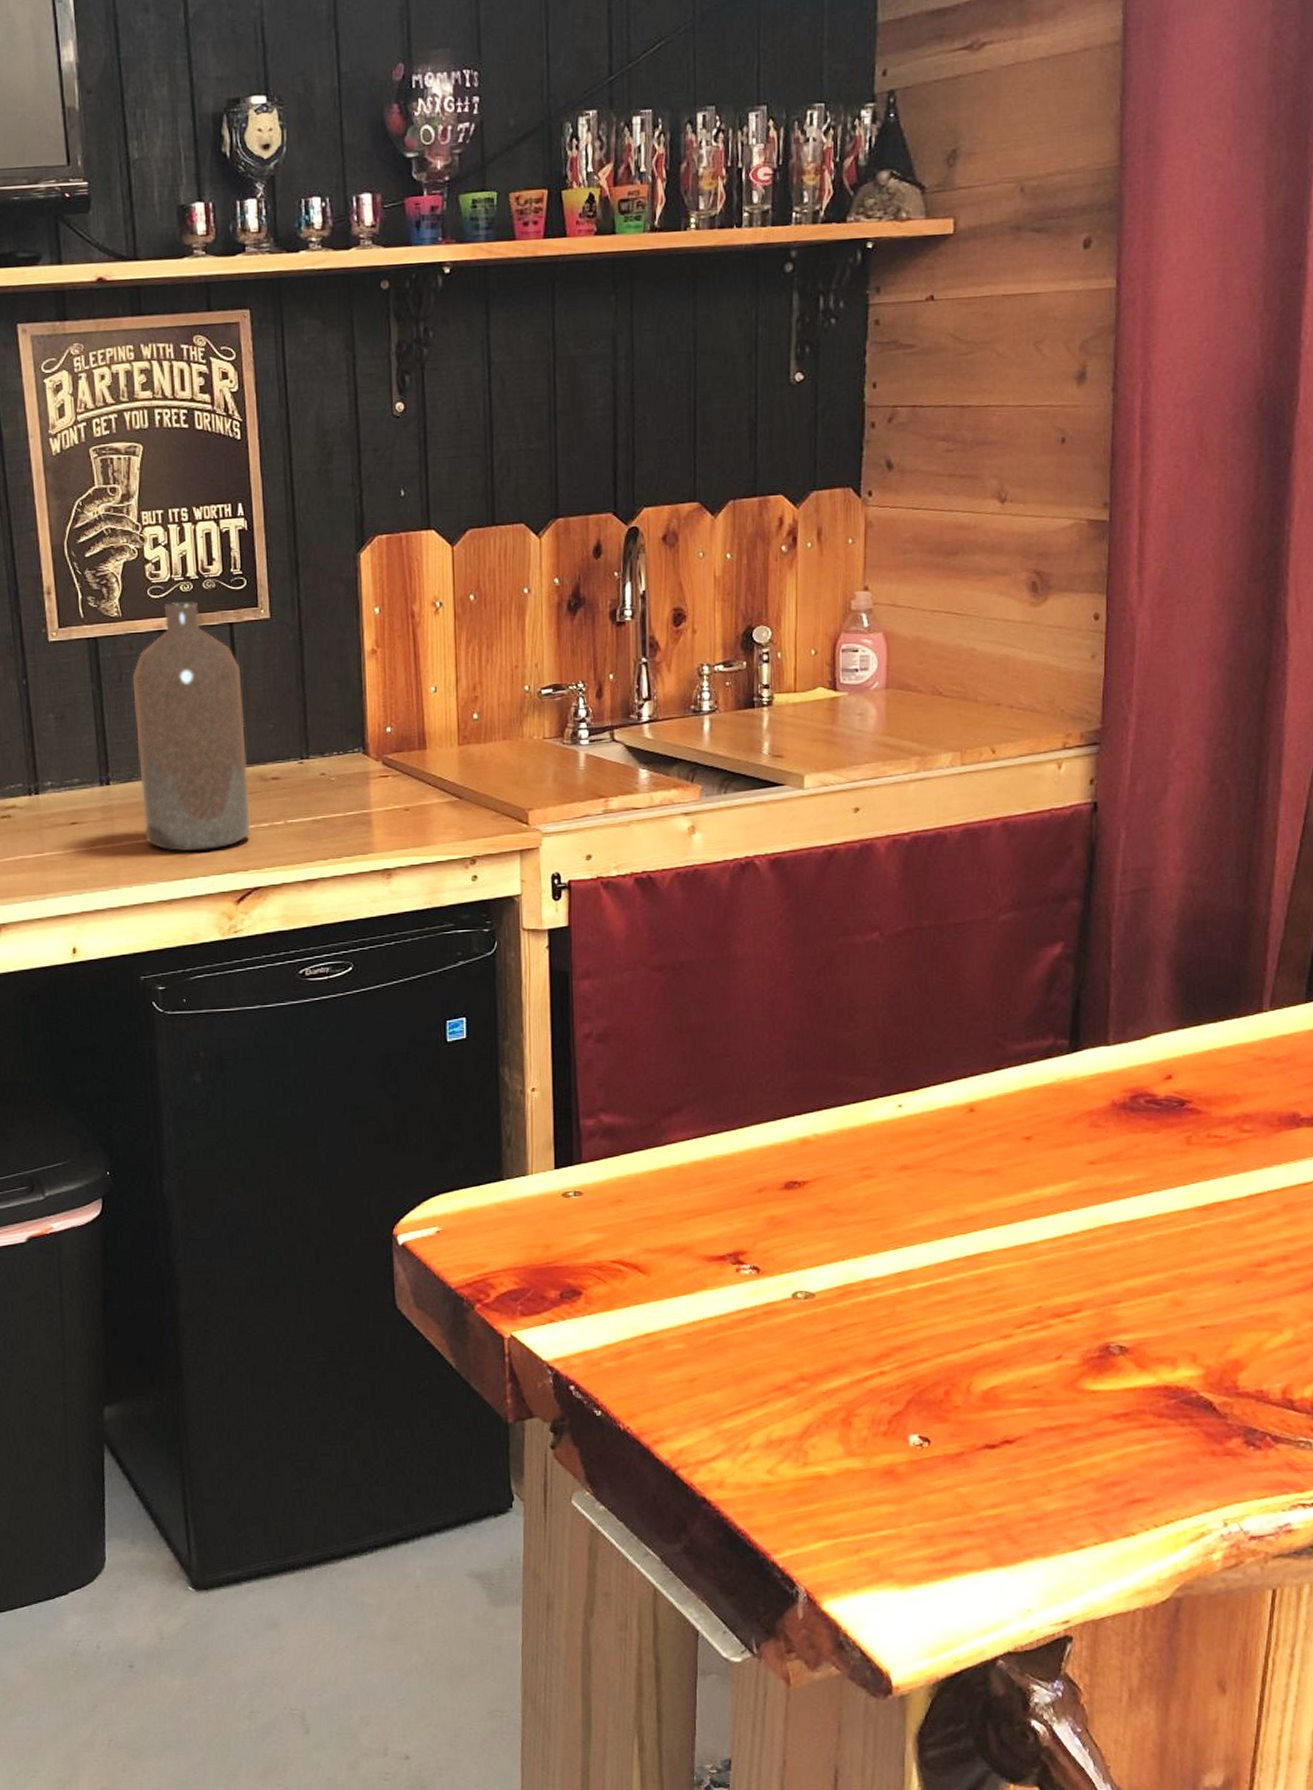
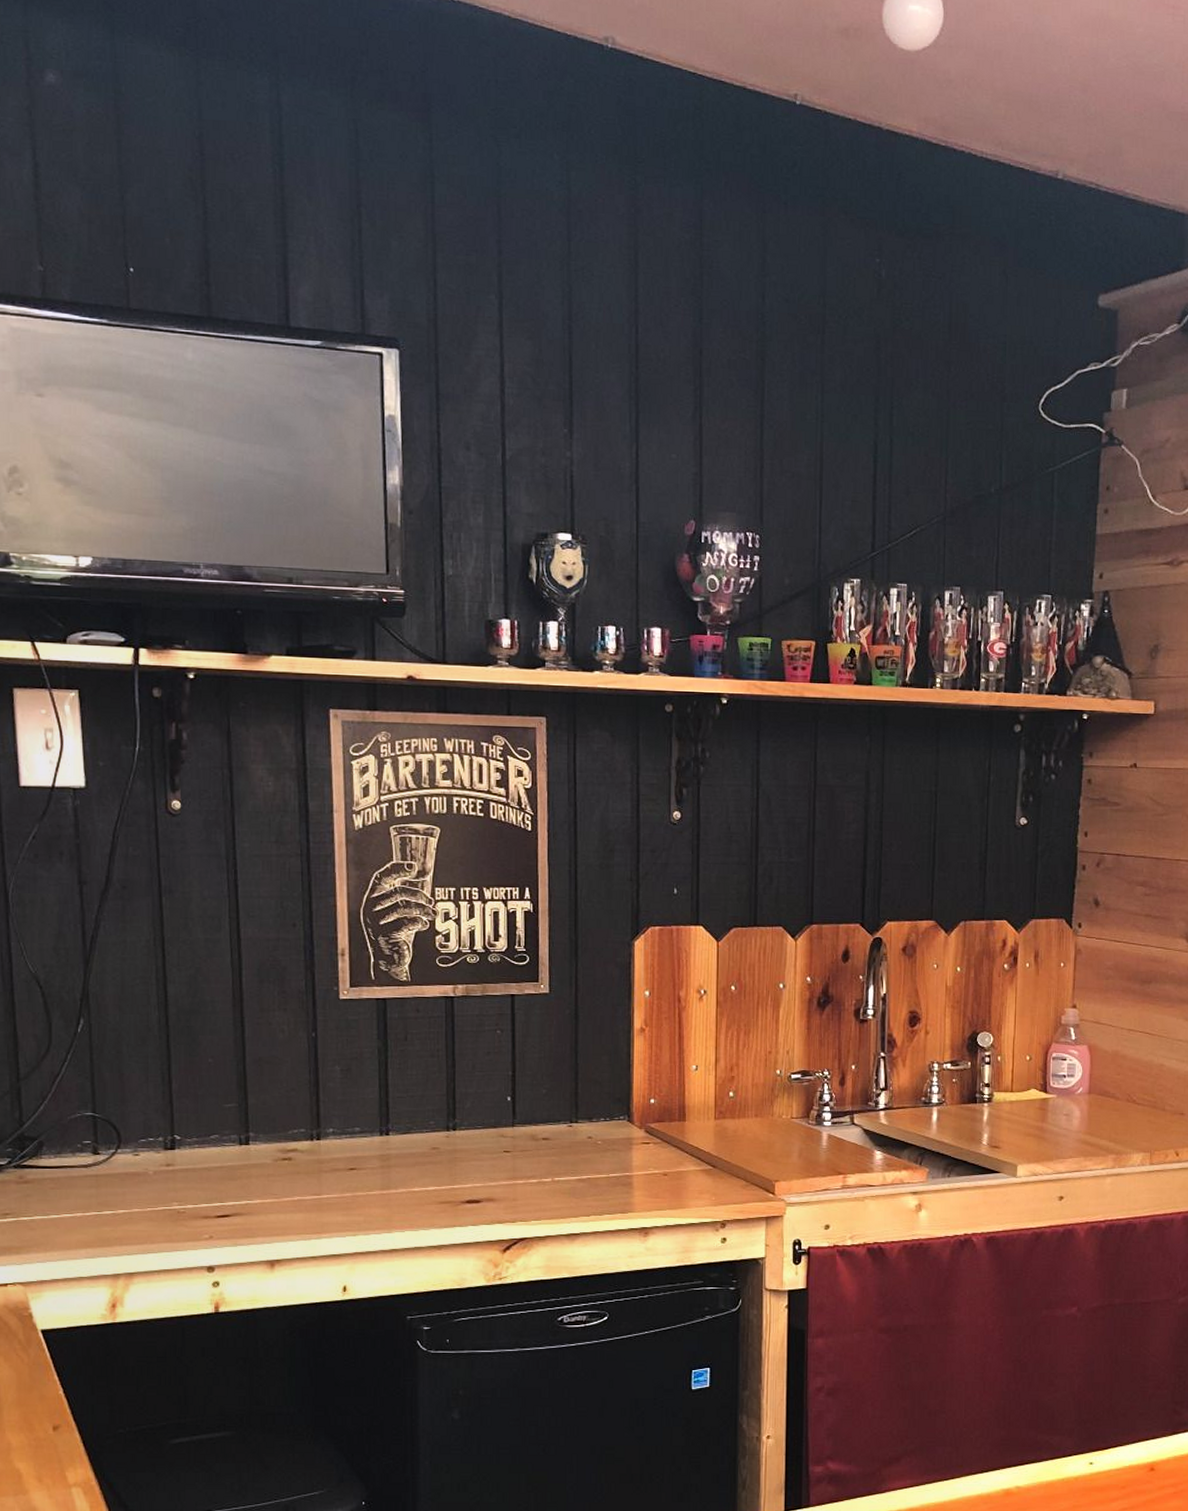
bottle: present [132,601,251,851] -> none [417,972,521,1202]

